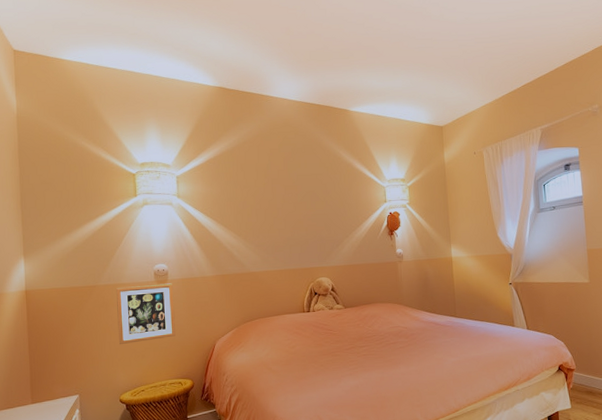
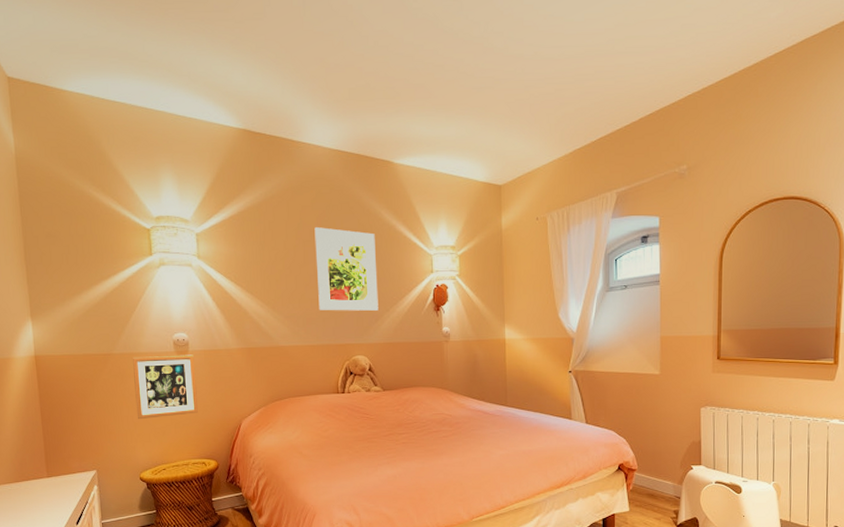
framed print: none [281,167,339,239] -> present [314,227,379,311]

